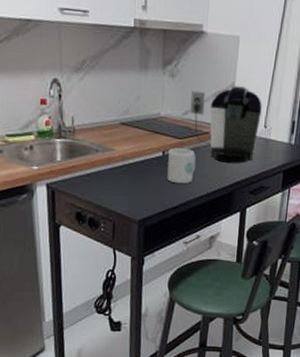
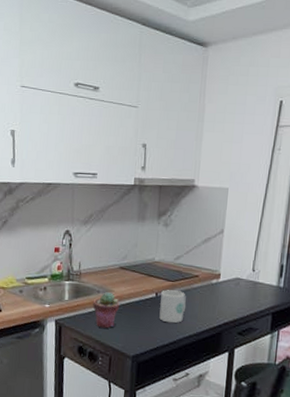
potted succulent: none [91,151,122,192] -> present [92,292,119,328]
coffee maker: present [190,85,262,164] -> none [181,232,250,306]

